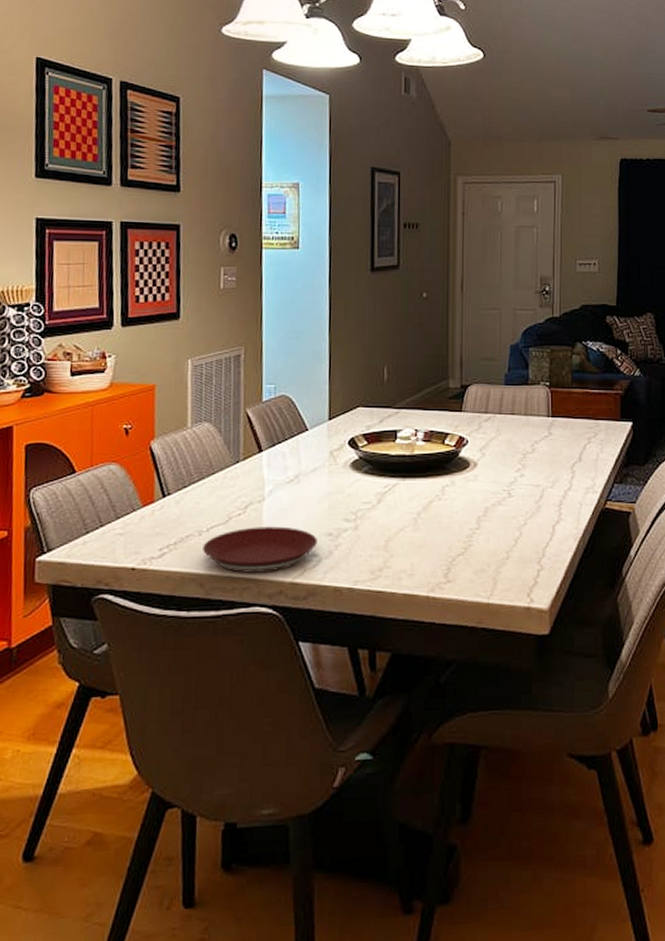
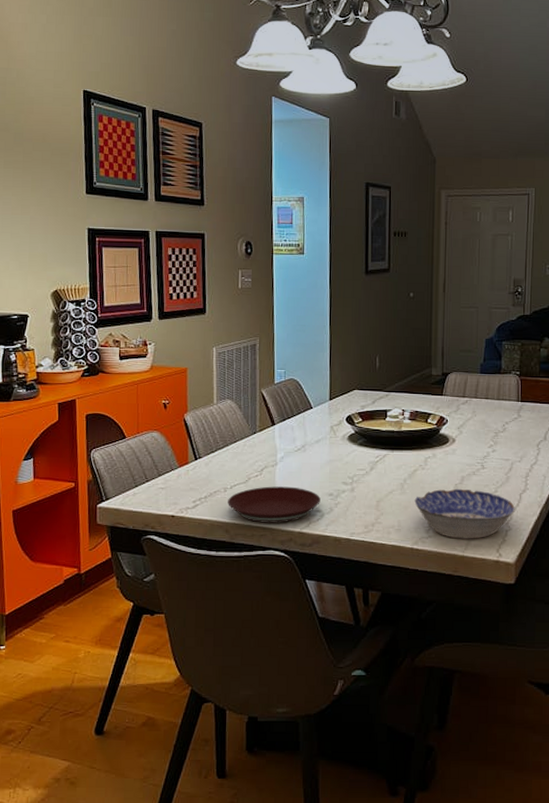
bowl: none [430,522,548,583] -> present [414,488,515,539]

